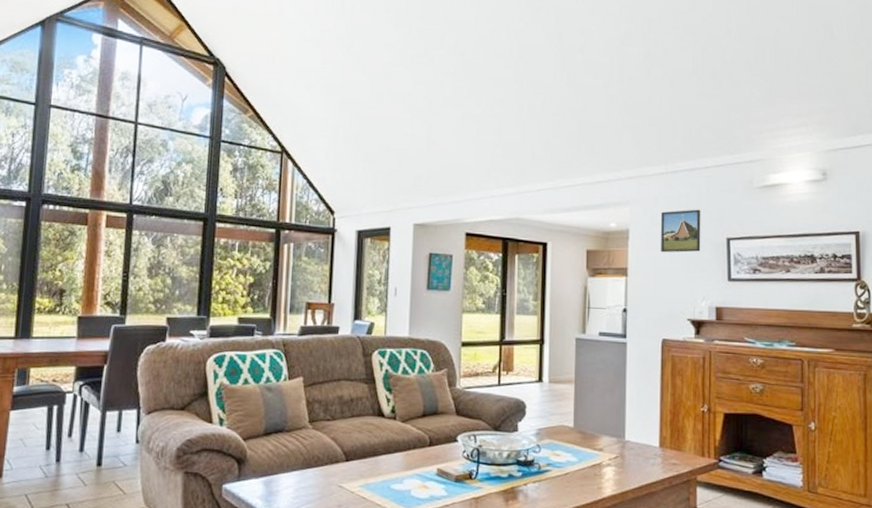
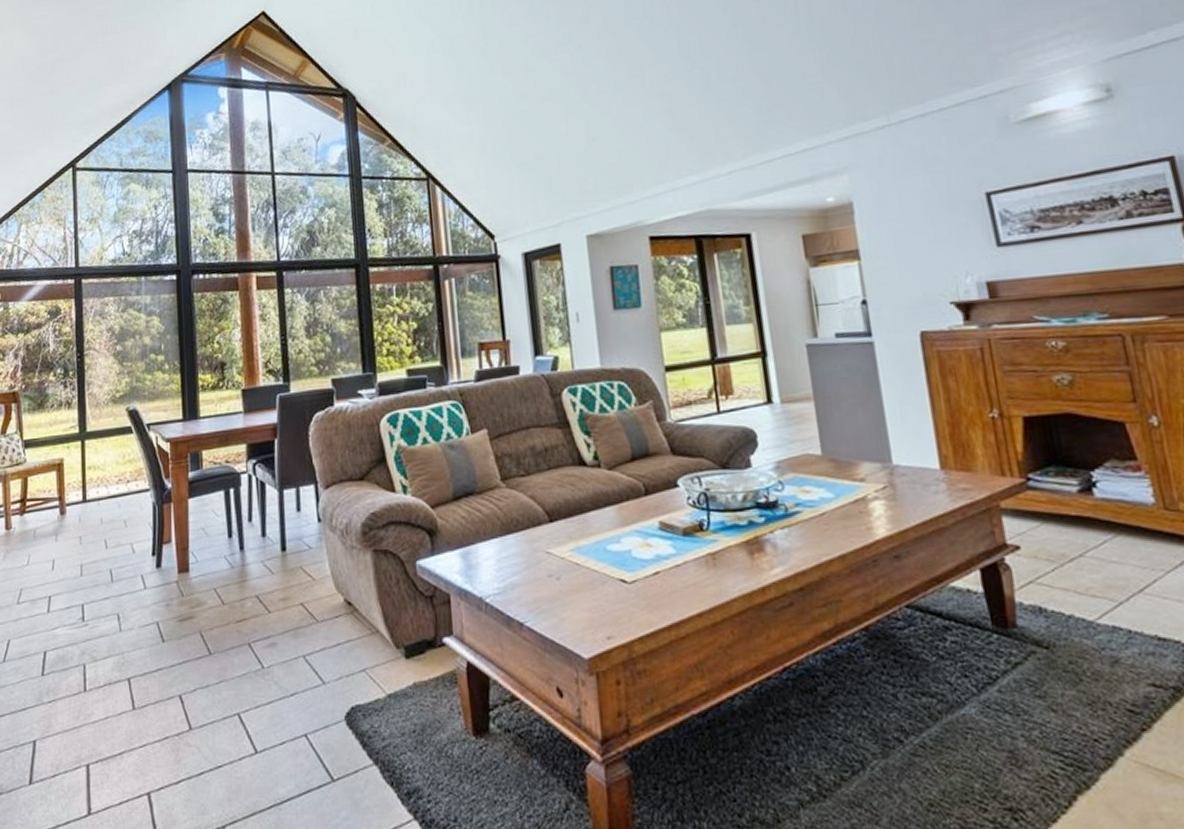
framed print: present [660,209,701,253] -> none [890,163,953,224]

